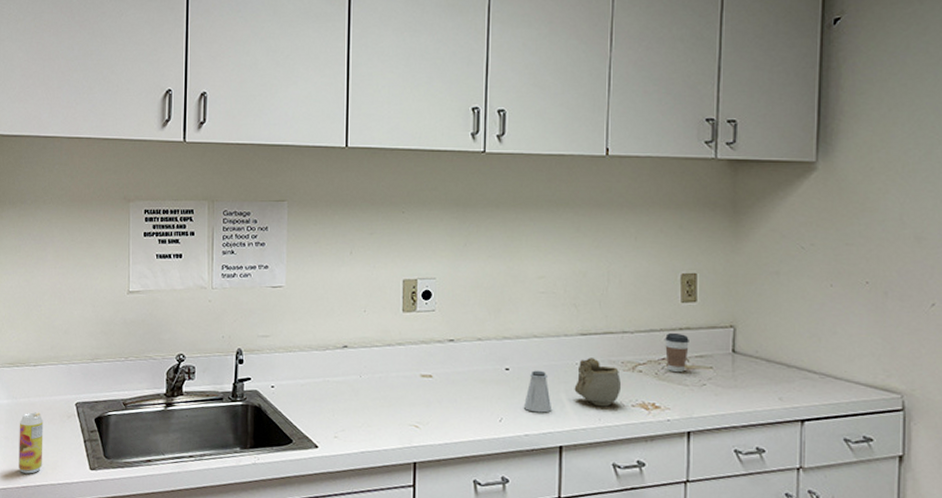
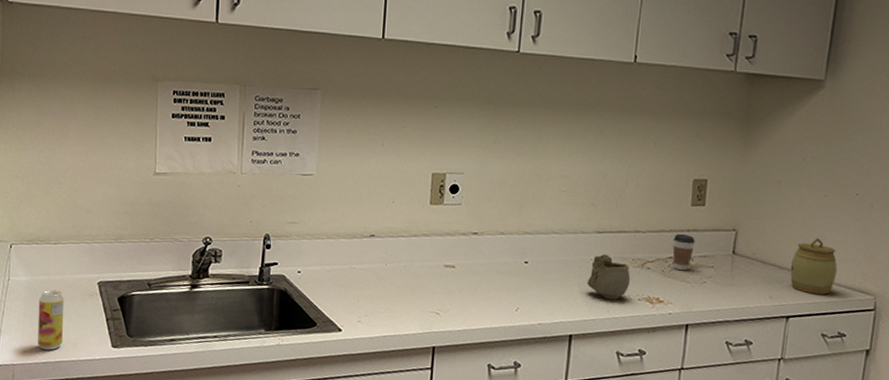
saltshaker: present [523,370,552,413] -> none [538,264,566,304]
jar: none [800,331,854,394] -> present [790,237,837,295]

